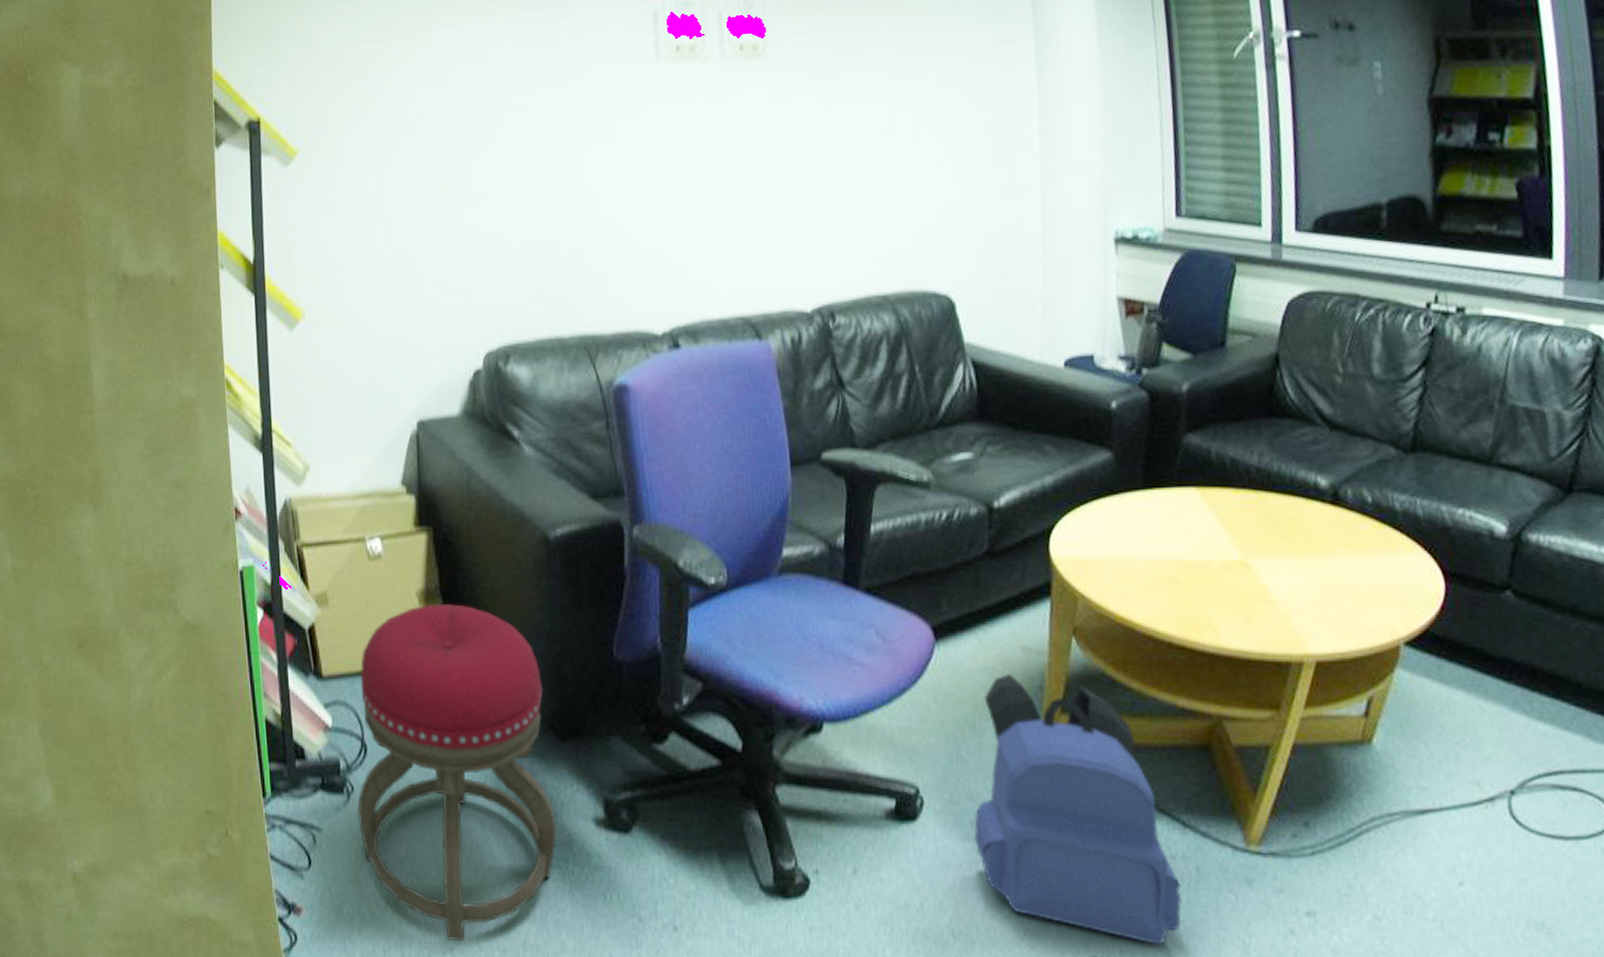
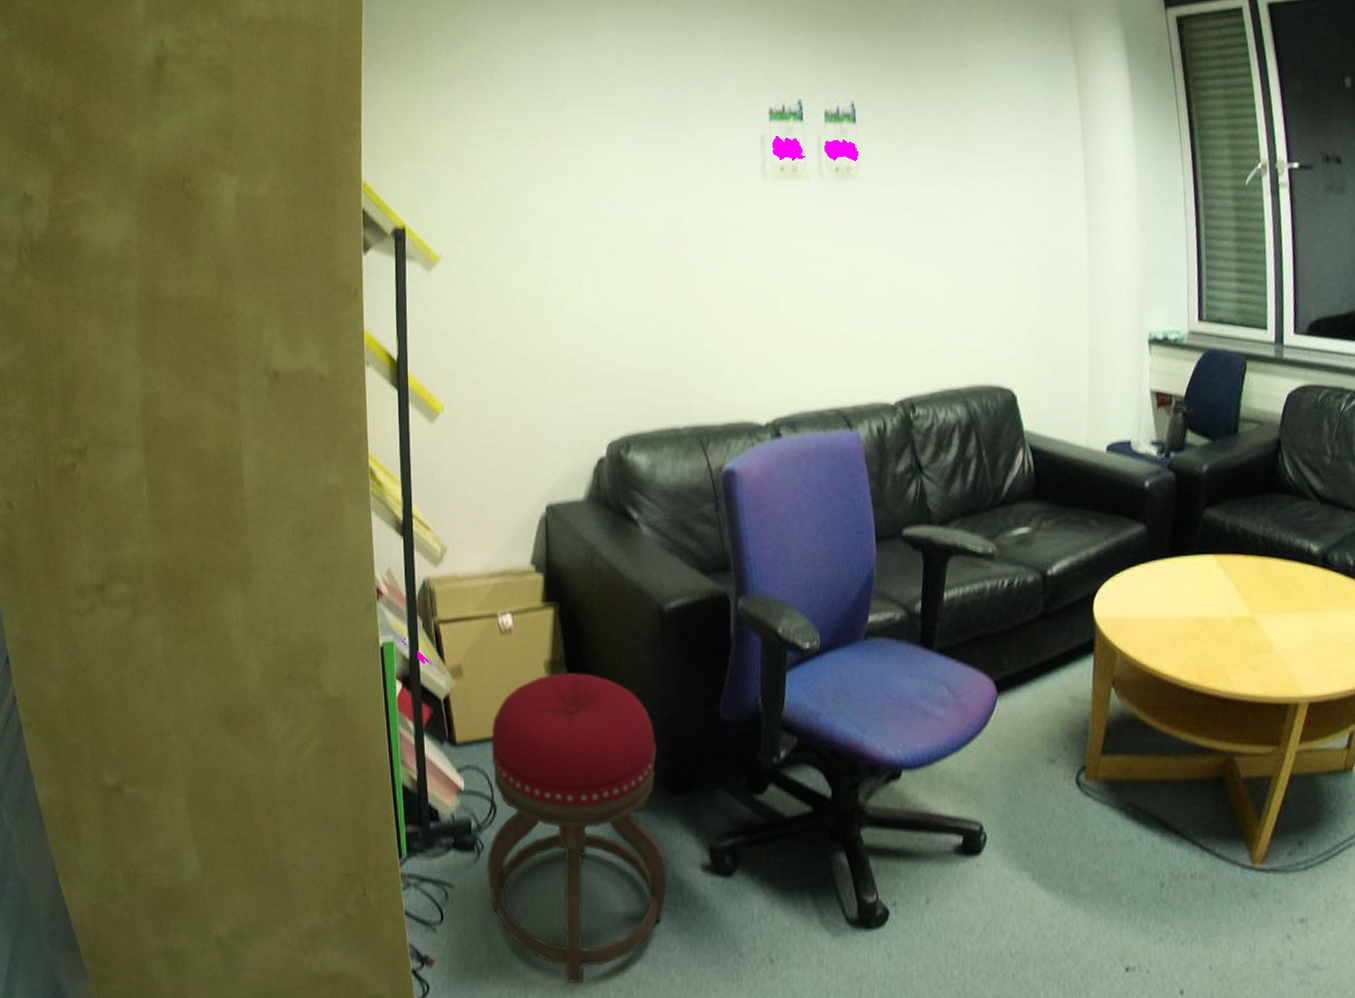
backpack: present [973,674,1183,945] -> none [1028,722,1201,954]

